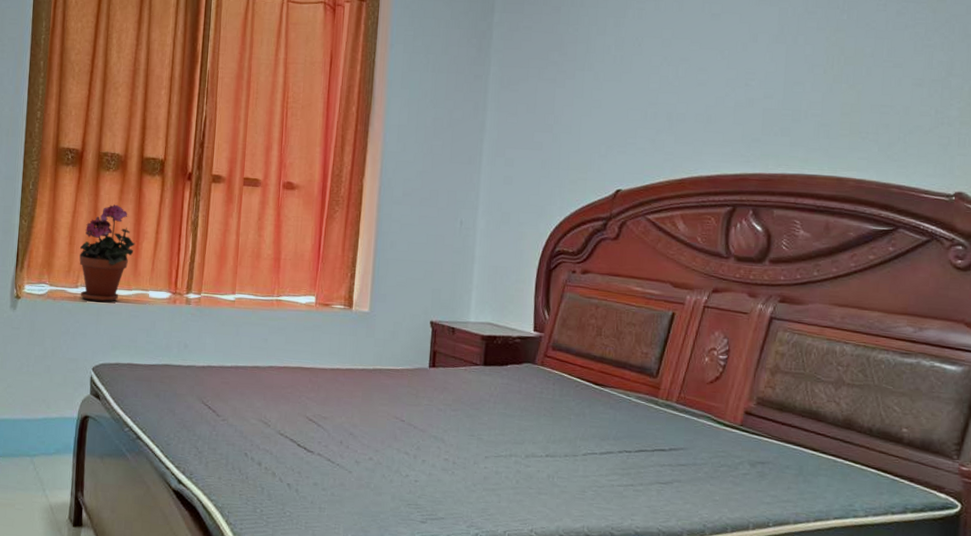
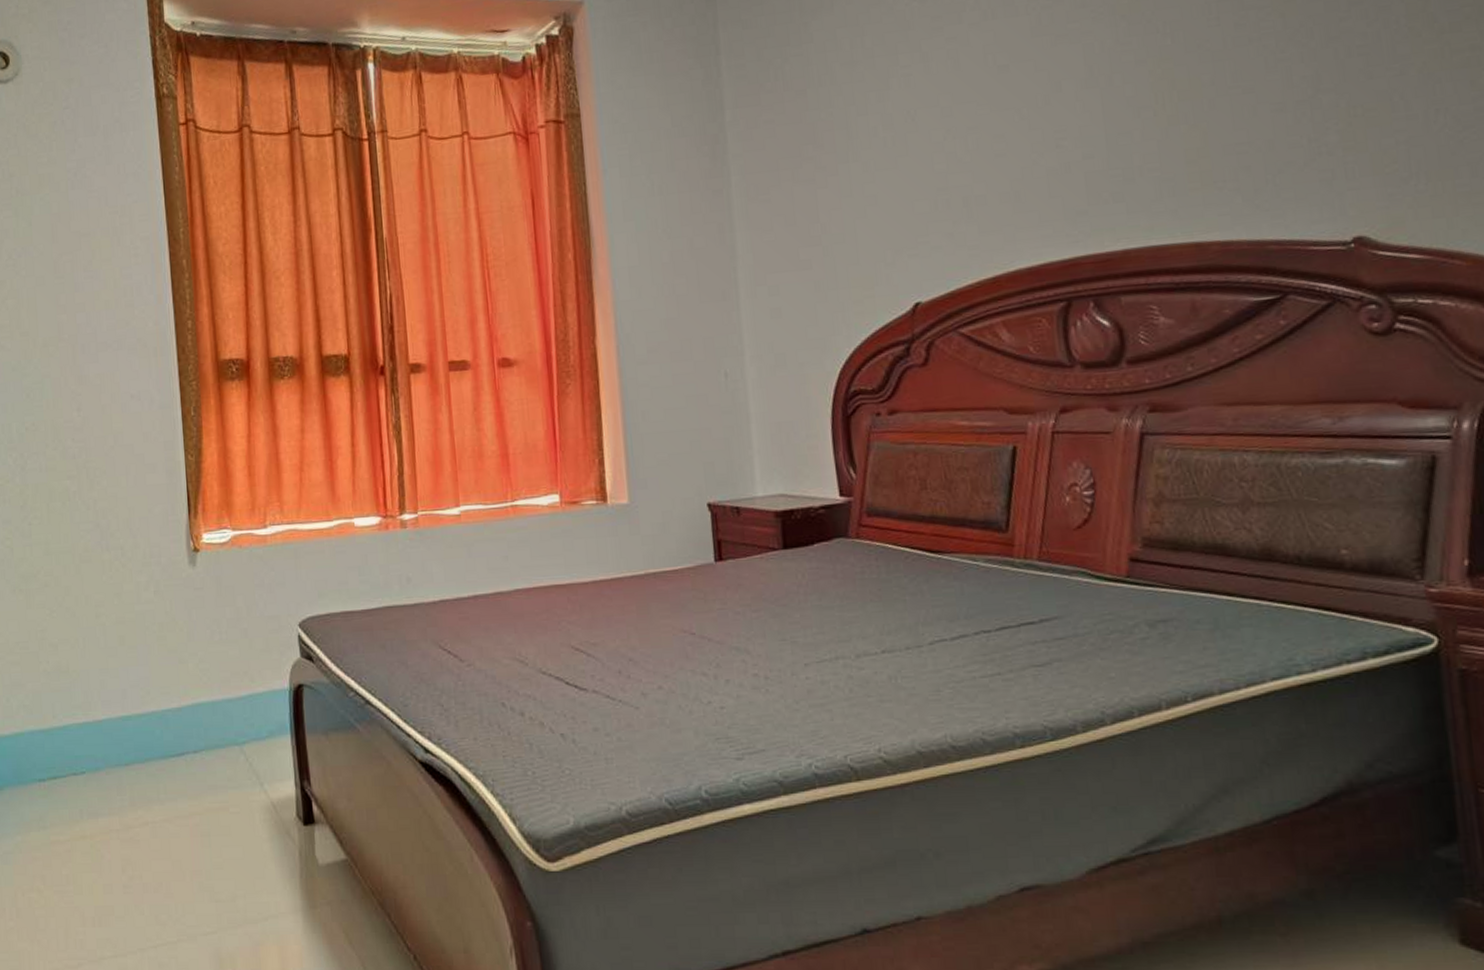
potted plant: present [79,204,136,303] -> none [262,418,329,542]

